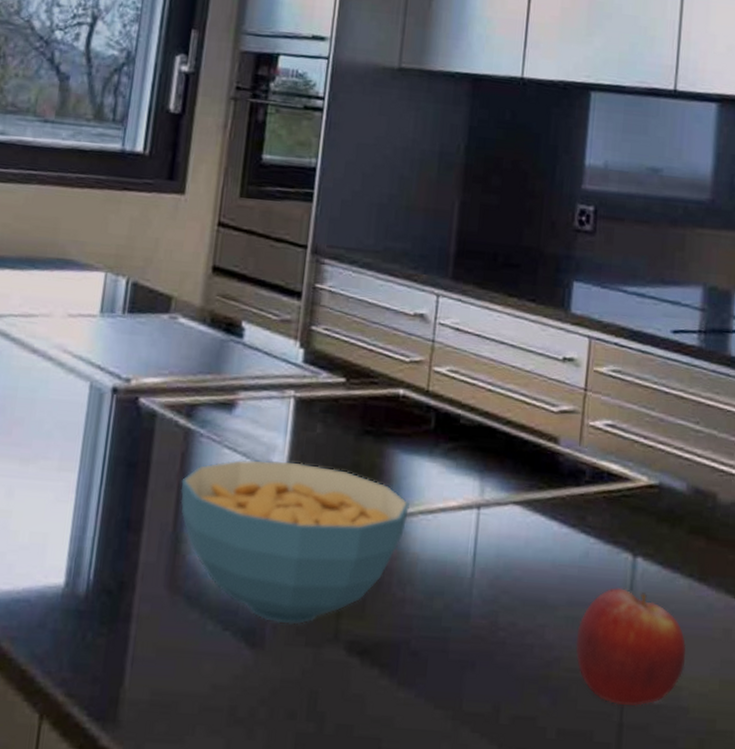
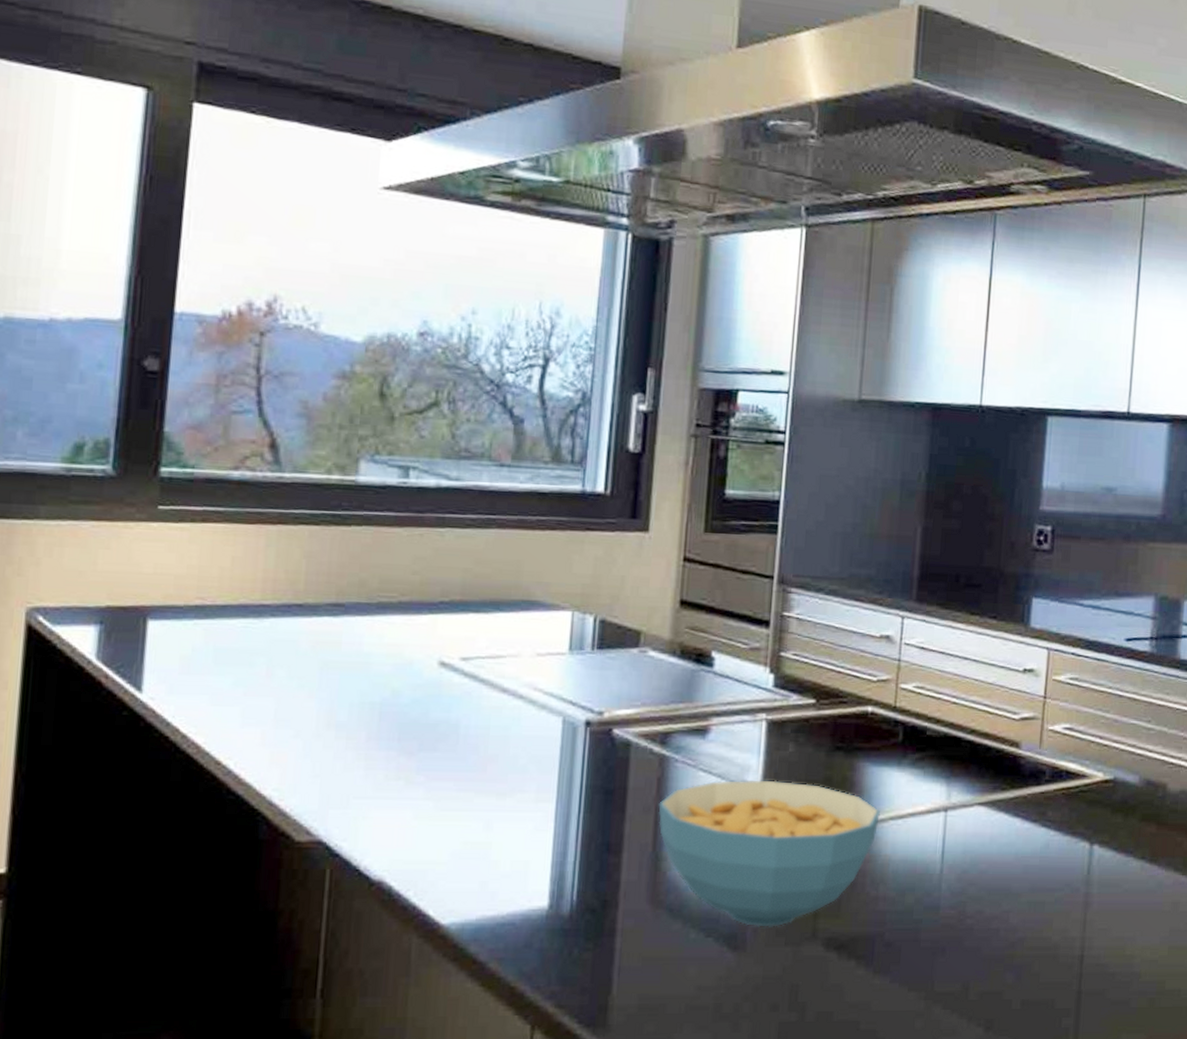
fruit: present [575,588,687,706] -> none [1038,873,1139,976]

